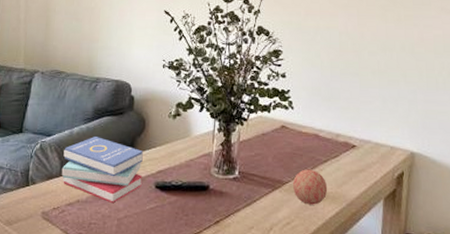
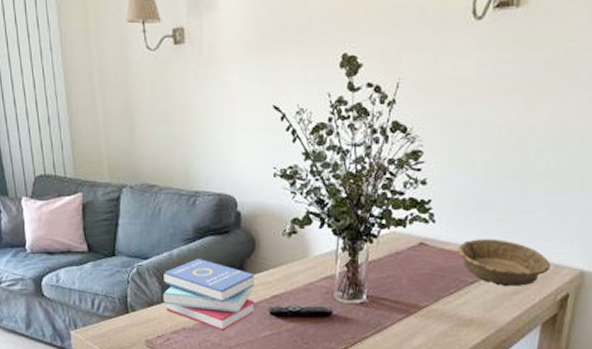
decorative ball: present [293,169,328,205] -> none [432,292,474,332]
decorative bowl: none [312,123,387,165] -> present [457,239,550,286]

